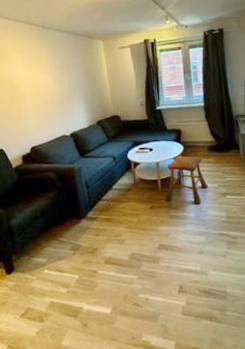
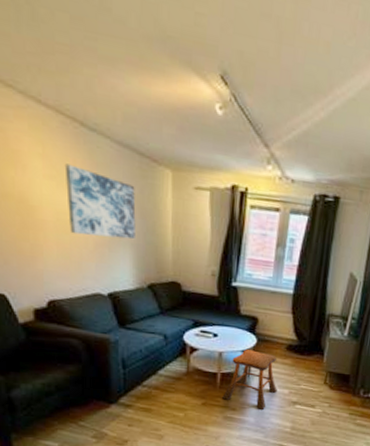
wall art: none [34,53,84,98] -> present [64,163,136,239]

